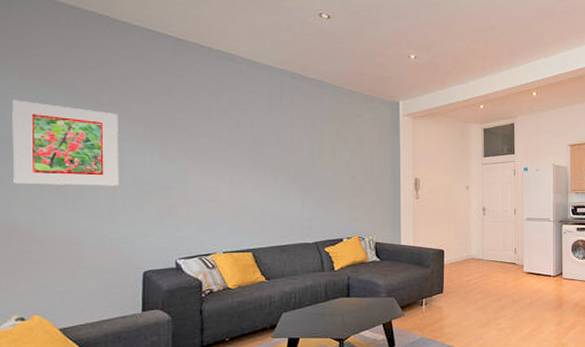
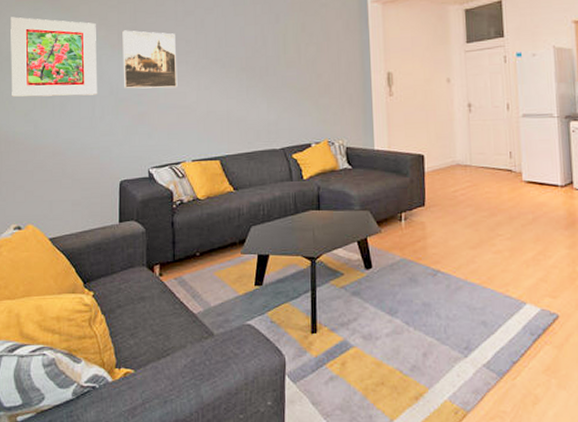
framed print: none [148,123,209,183] -> present [122,30,178,89]

